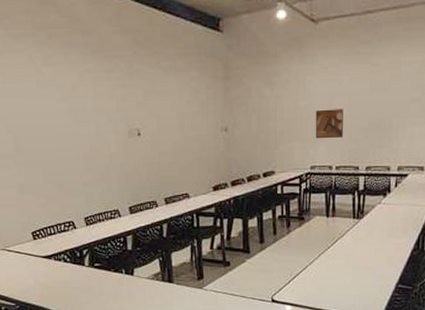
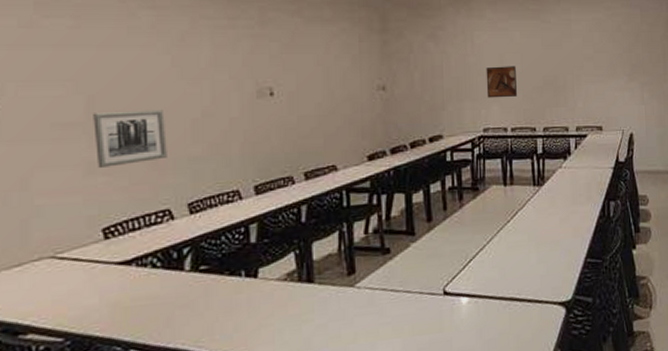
wall art: none [19,146,69,188] -> present [93,109,167,168]

